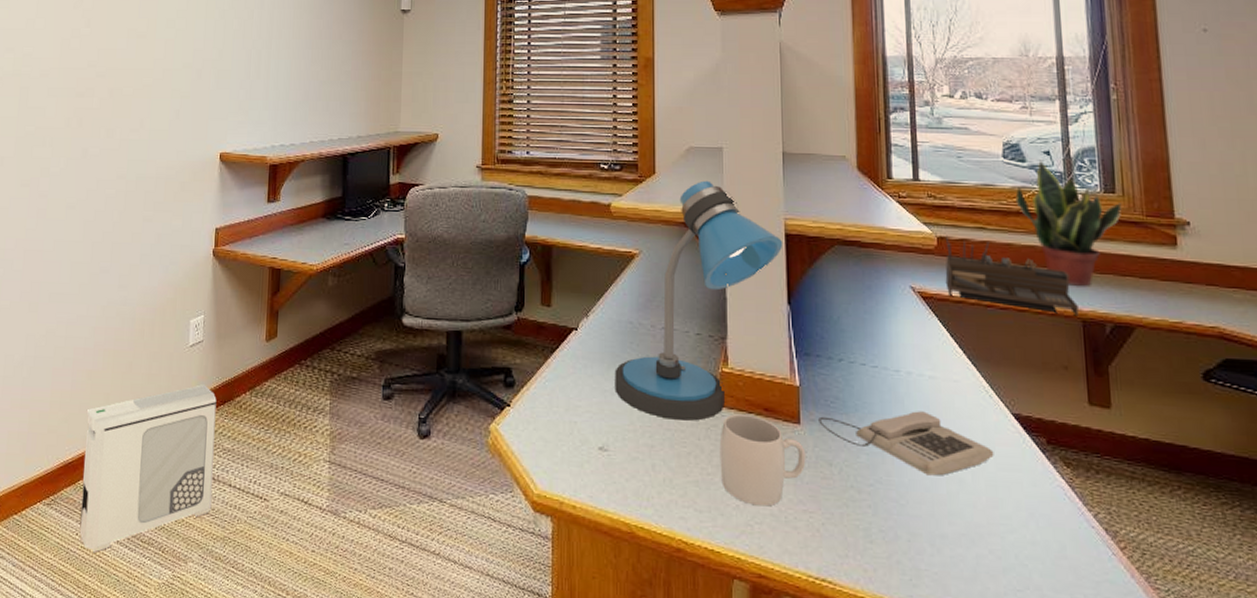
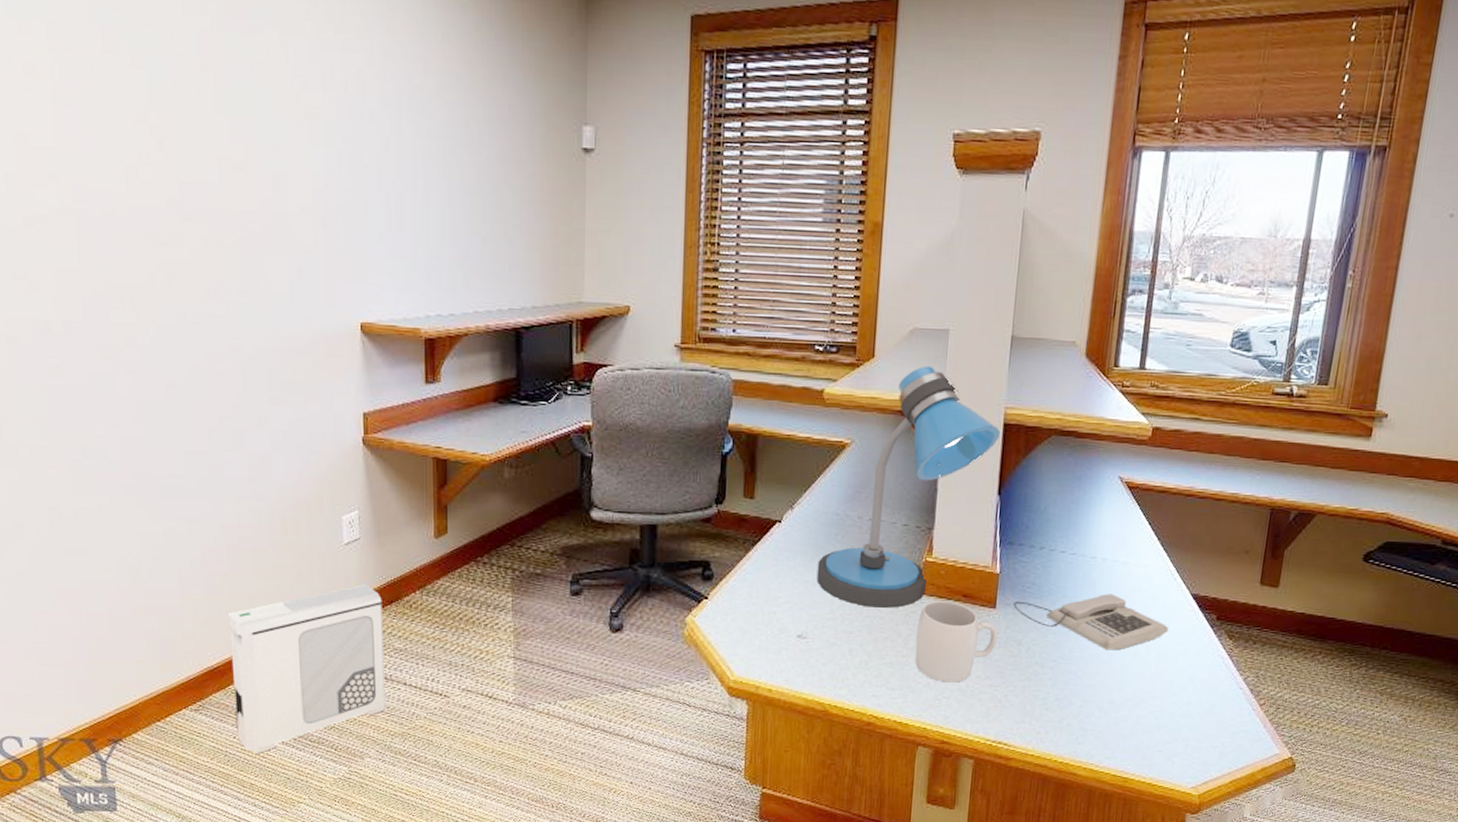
desk organizer: present [945,235,1079,316] -> none [1153,425,1270,504]
potted plant: present [1015,160,1122,286] -> none [1233,350,1332,476]

